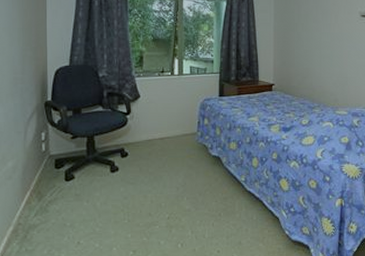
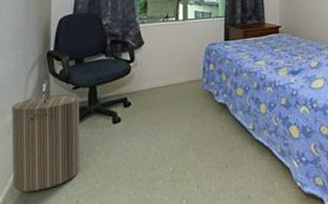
laundry hamper: none [12,137,80,233] -> present [11,88,81,192]

